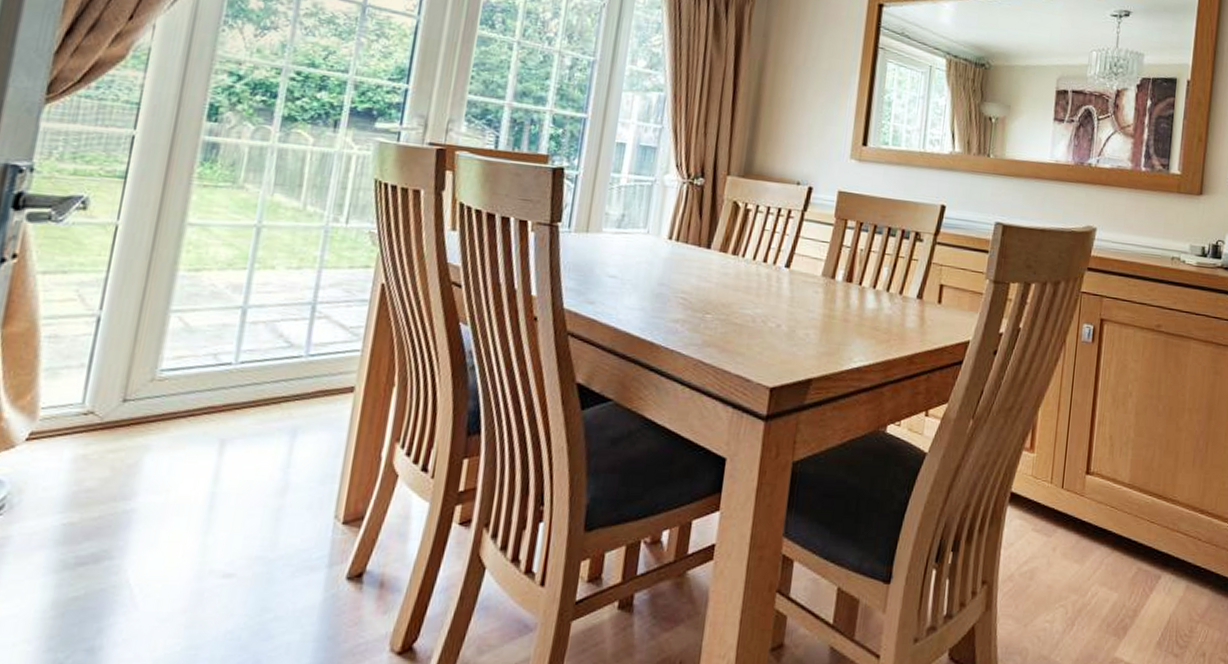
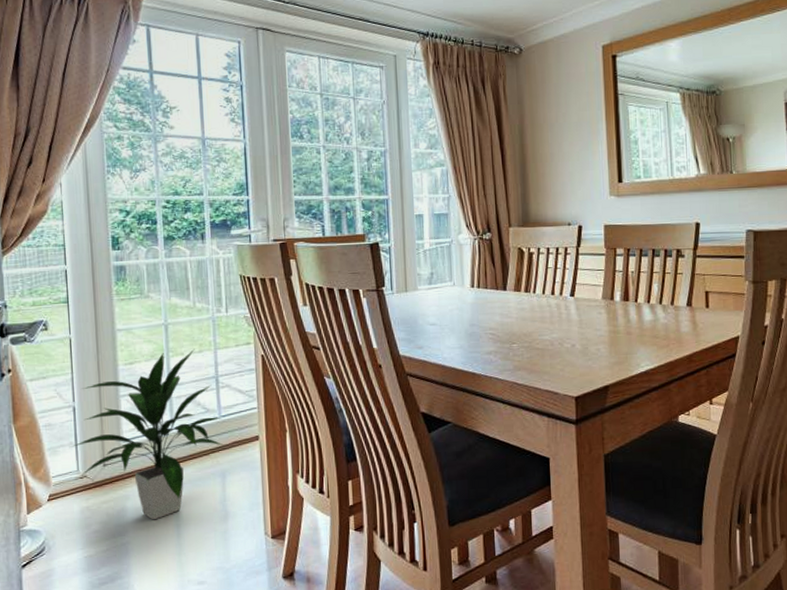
indoor plant: none [79,263,306,483] -> present [70,349,224,520]

